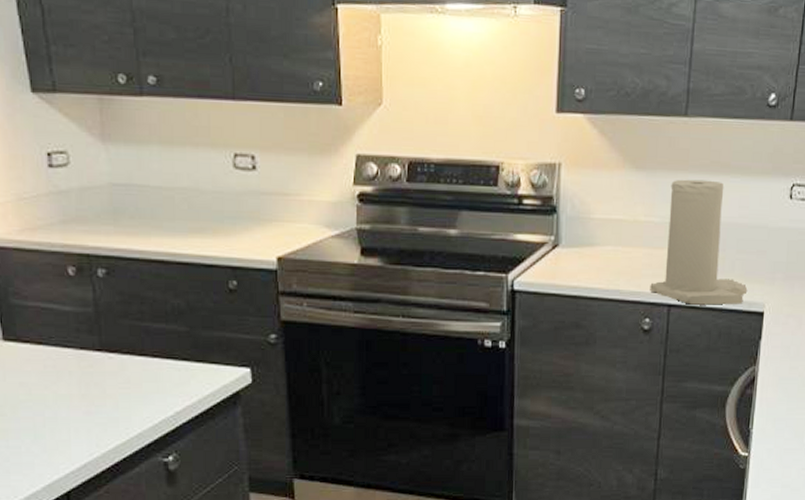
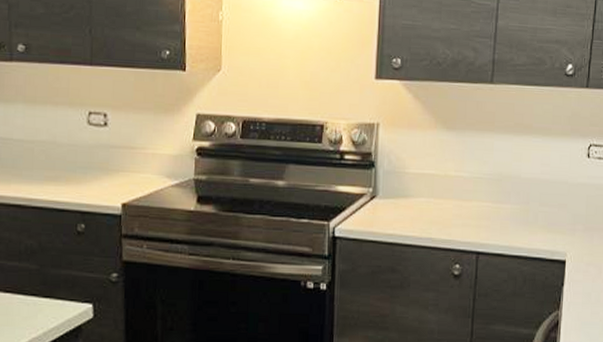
paper towel: present [650,179,748,305] -> none [460,138,550,254]

